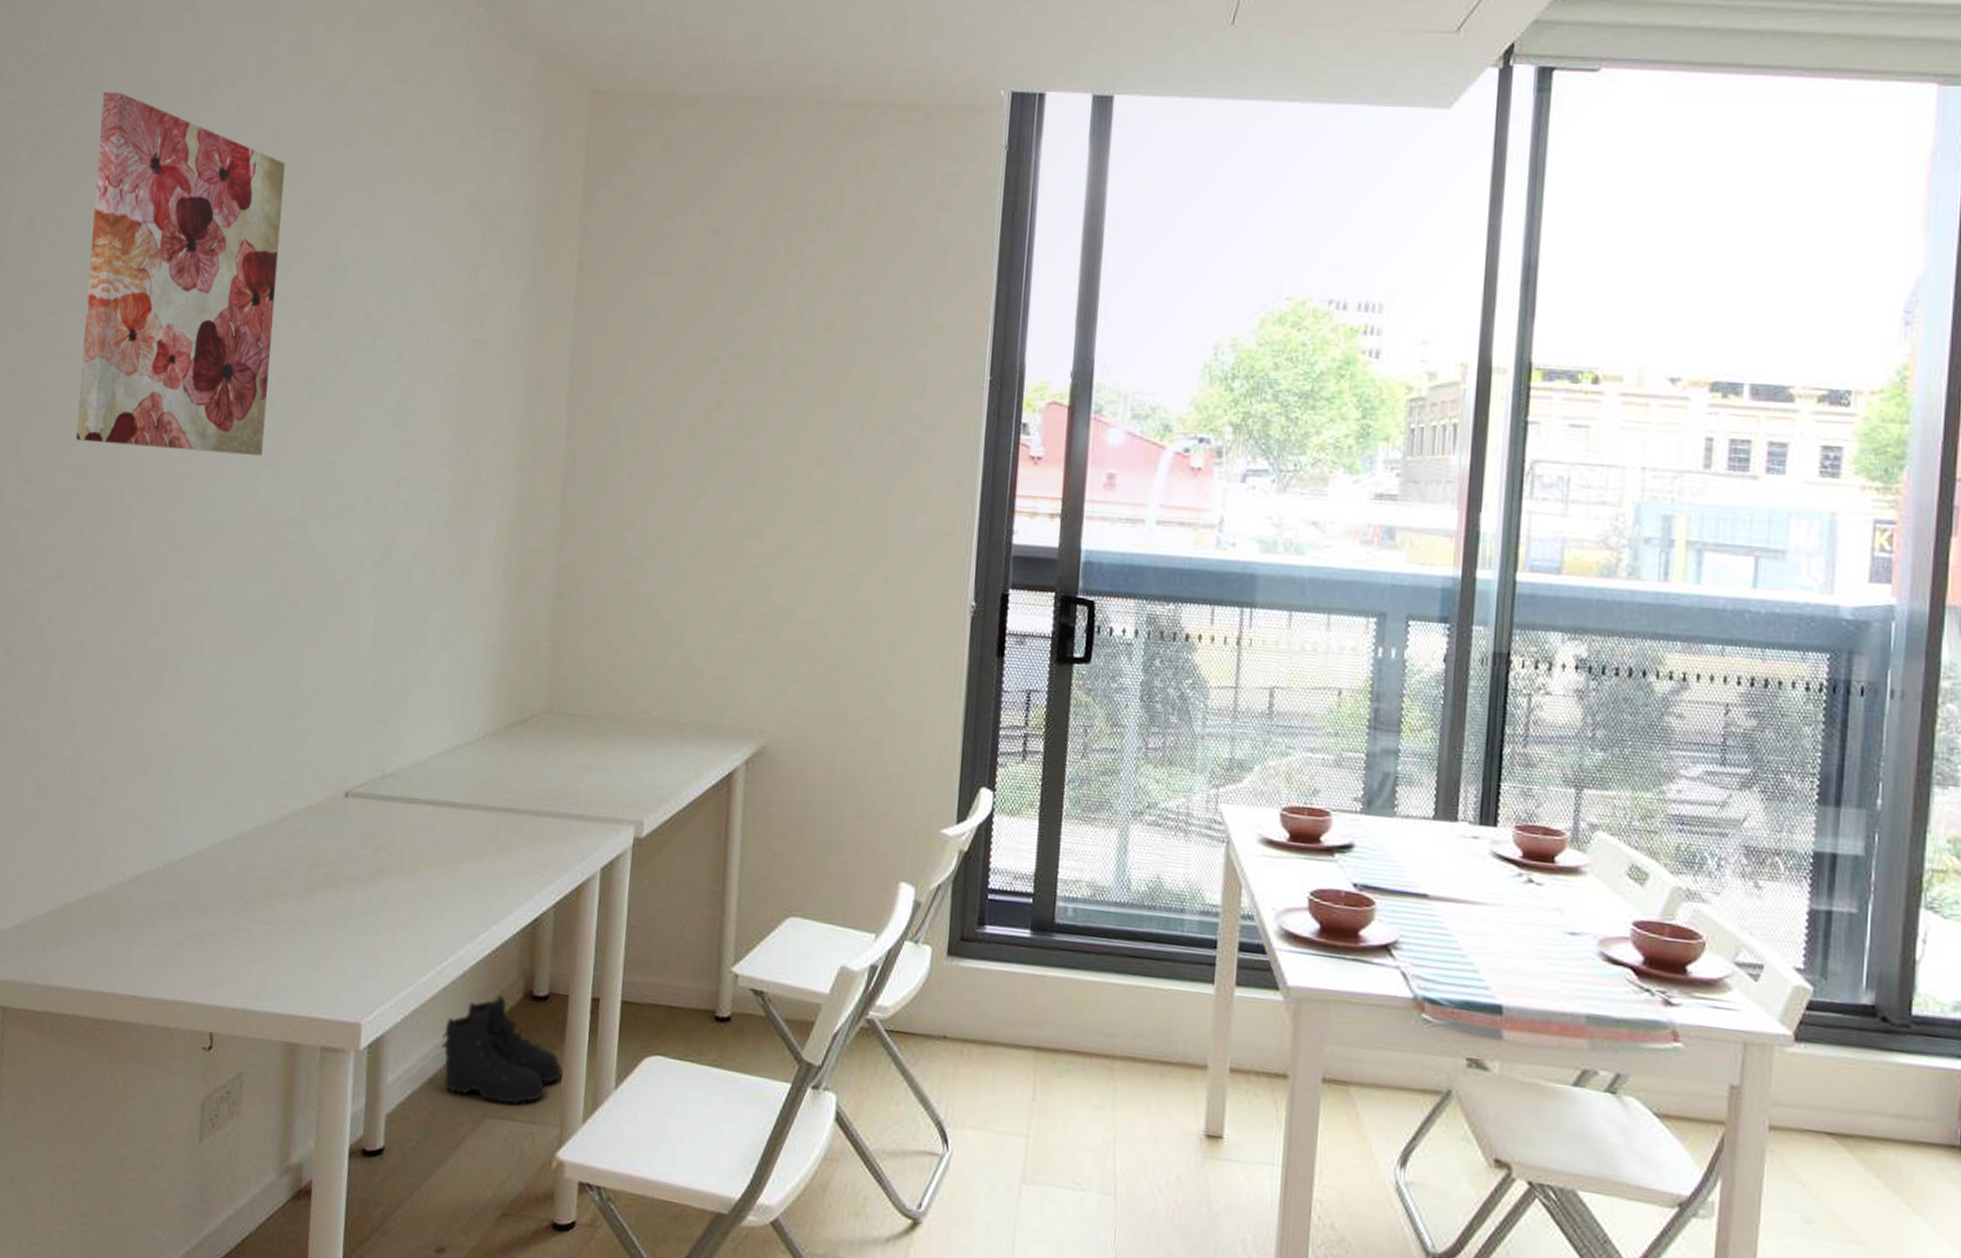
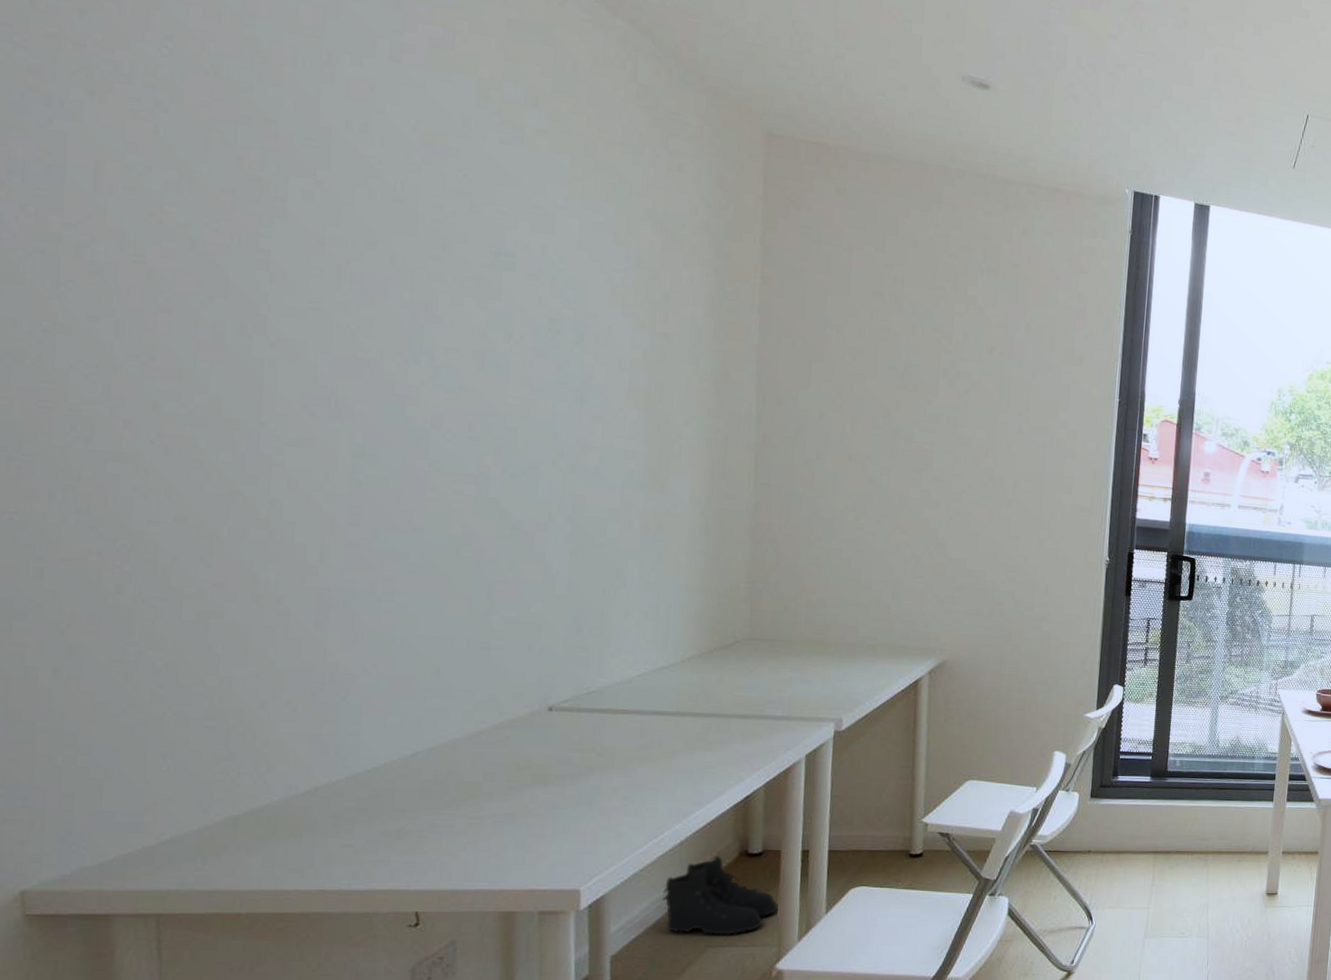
wall art: present [76,92,286,456] -> none [185,44,434,418]

